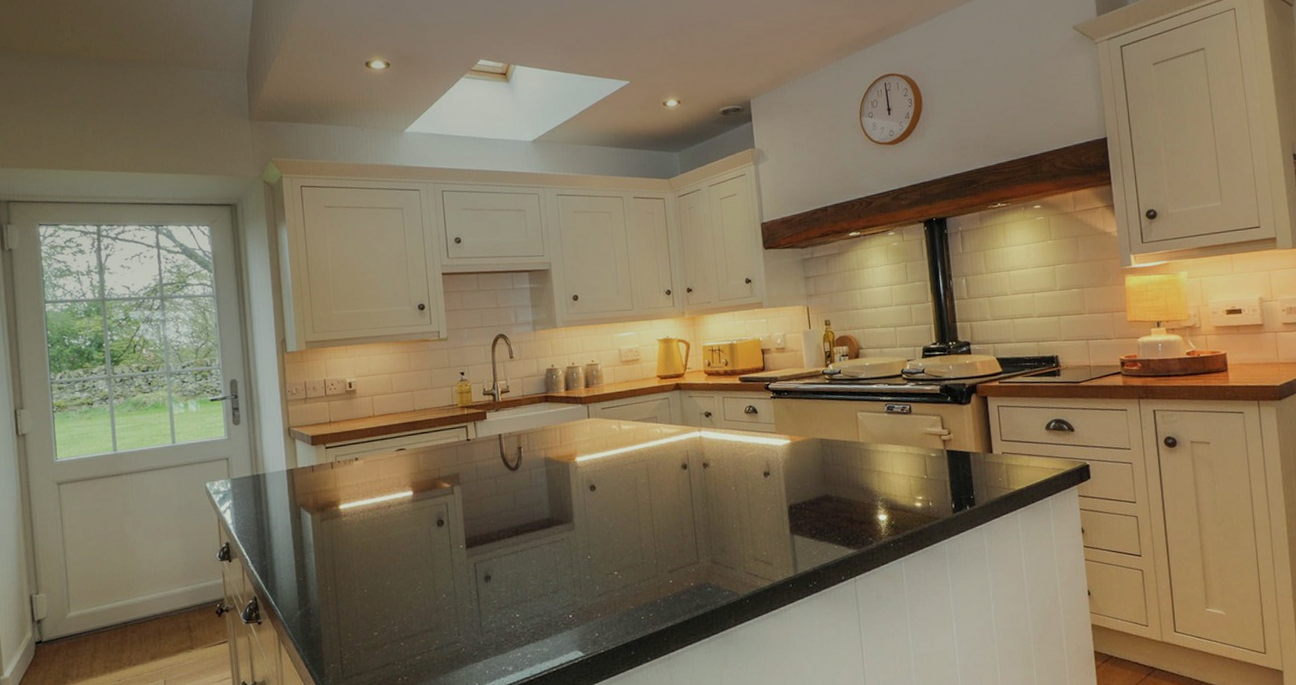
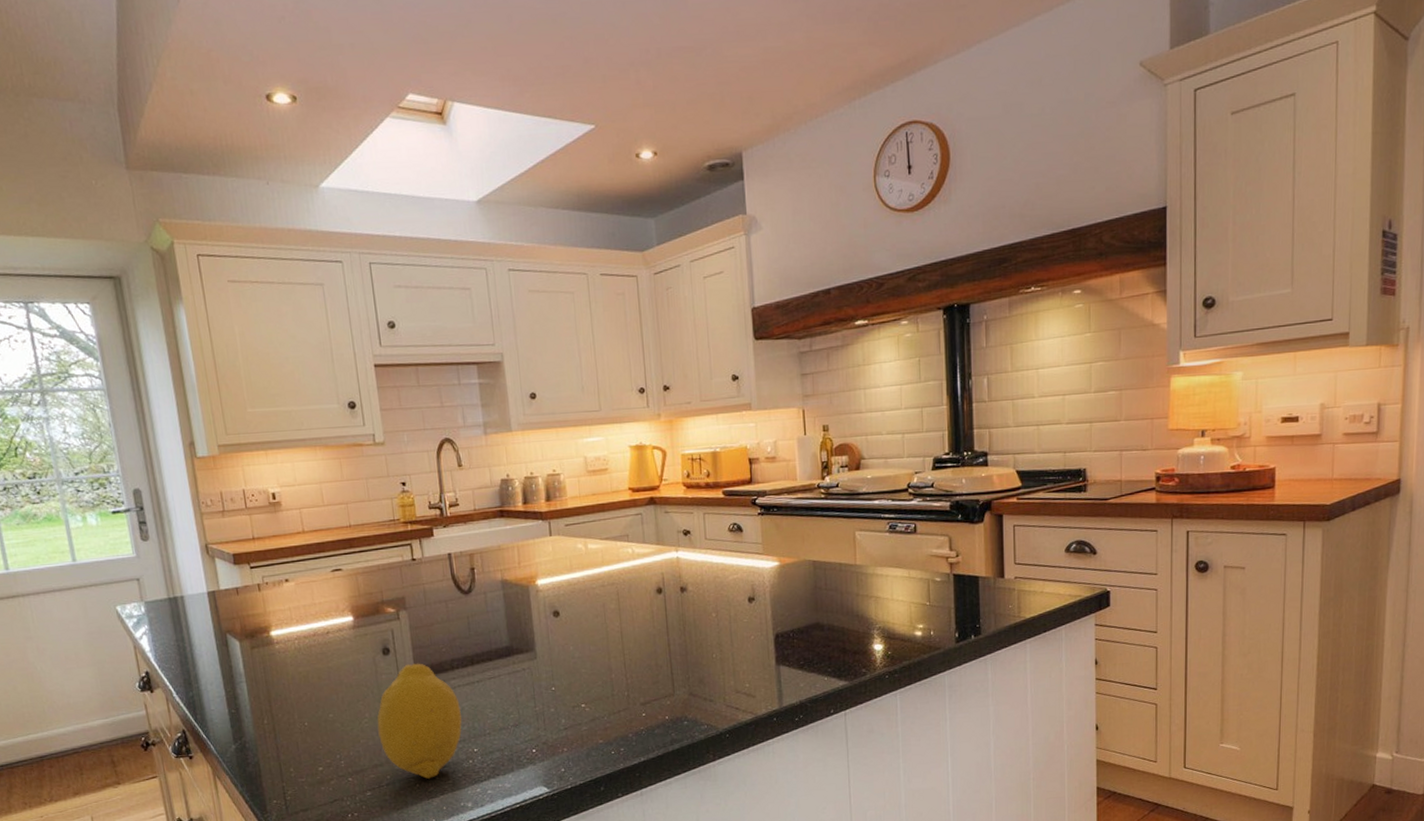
fruit: none [429,534,506,643] -> present [377,663,462,779]

